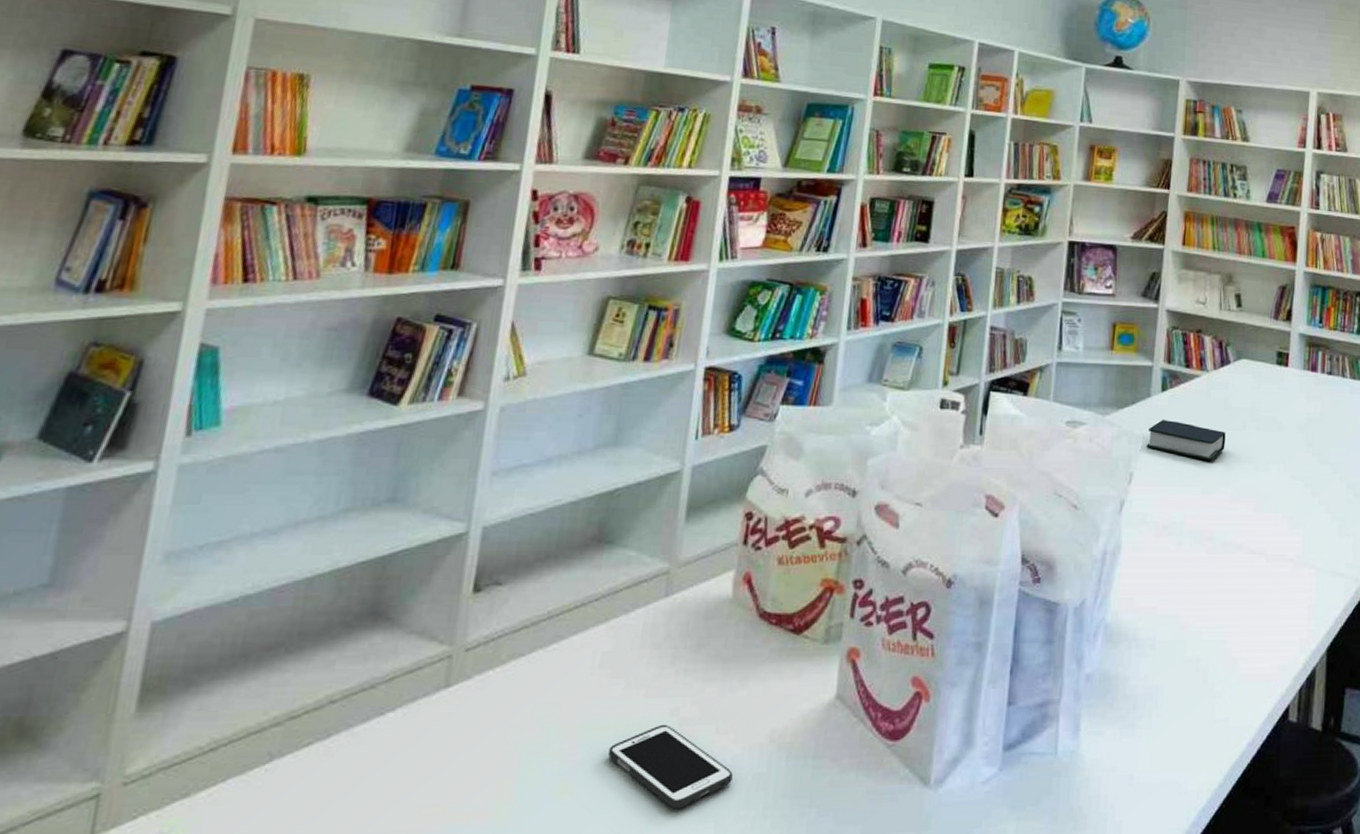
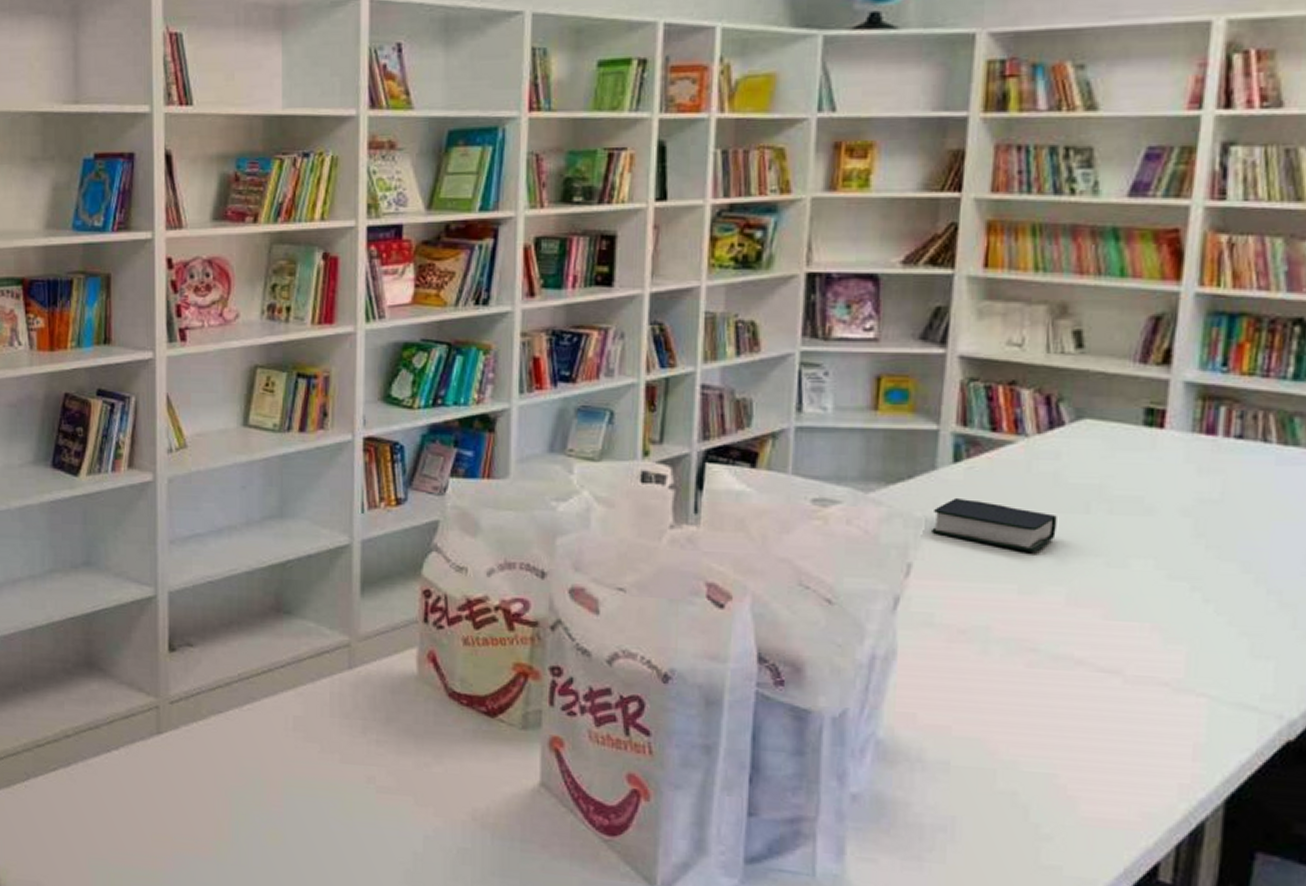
cell phone: present [608,724,733,809] -> none [312,789,436,870]

